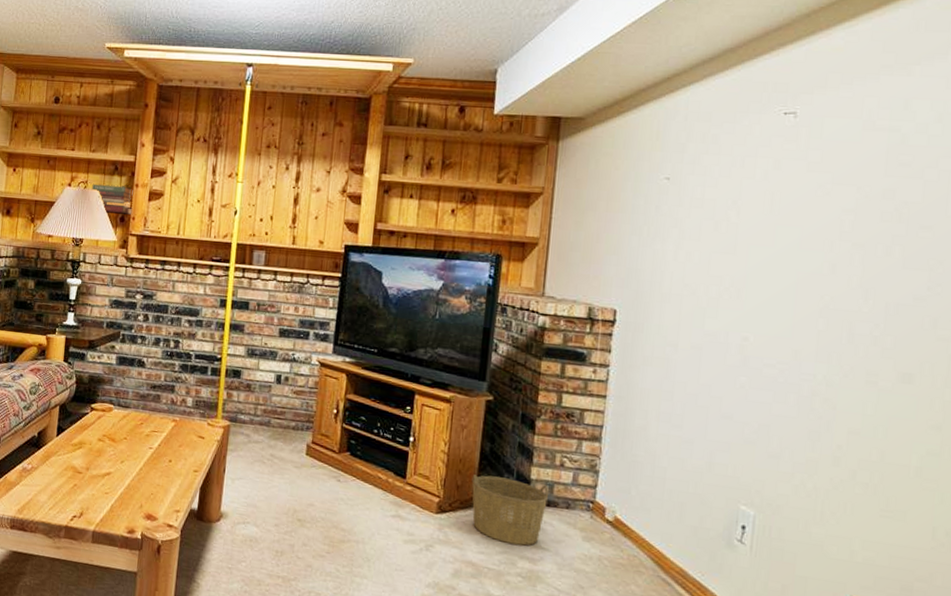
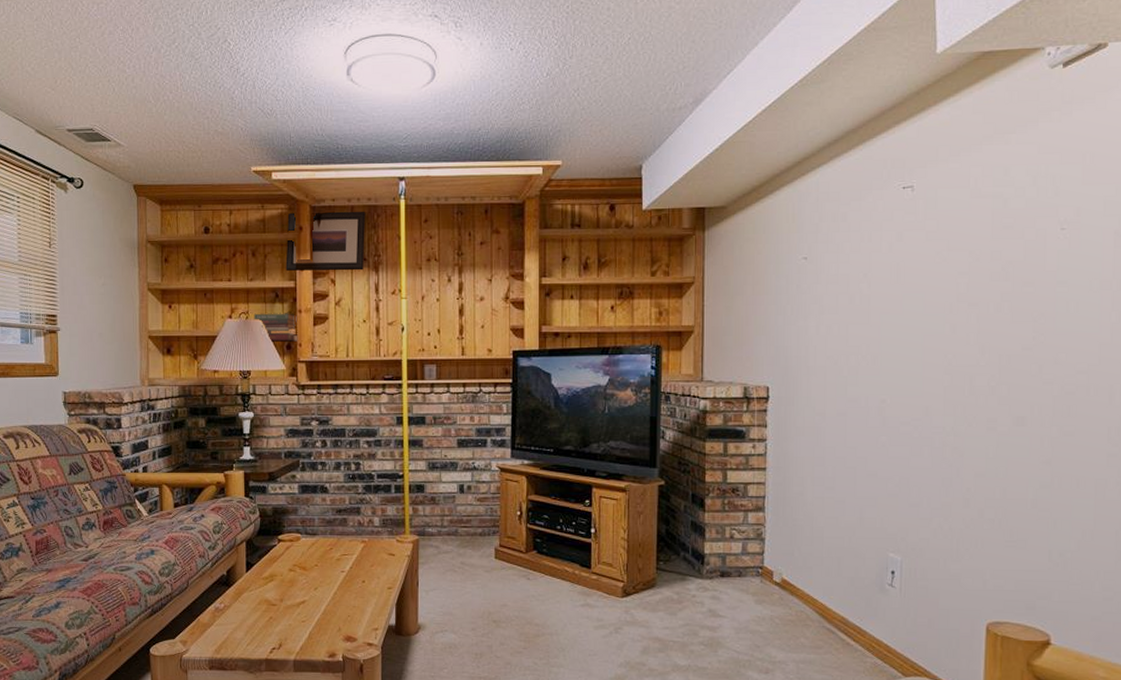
picture frame: none [127,90,211,151] -> present [285,212,366,272]
basket: present [471,475,549,546] -> none [651,555,722,617]

